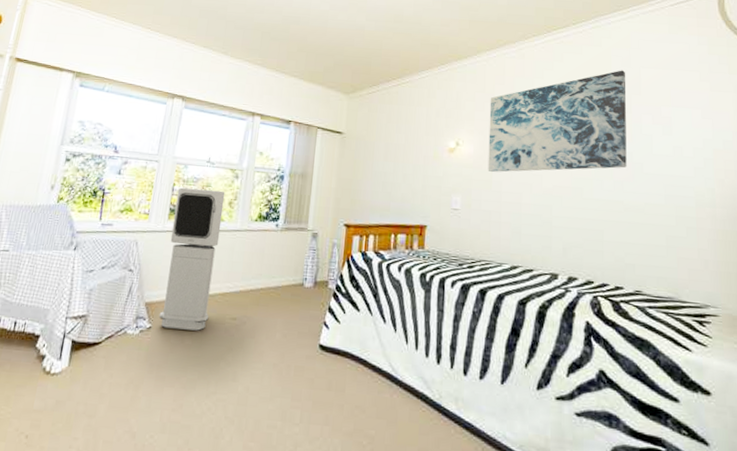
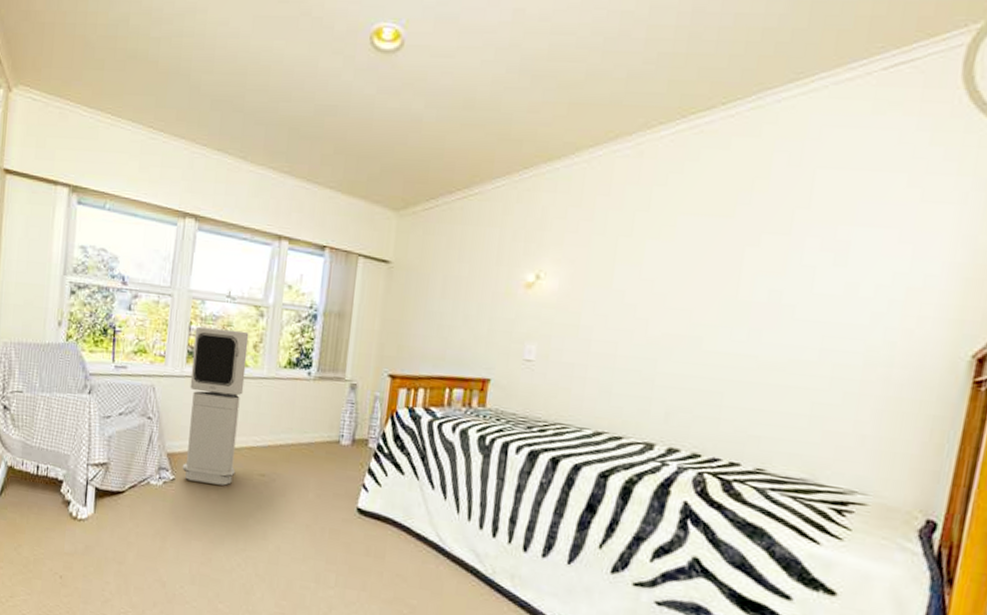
wall art: present [487,70,627,172] -> none [575,172,793,315]

